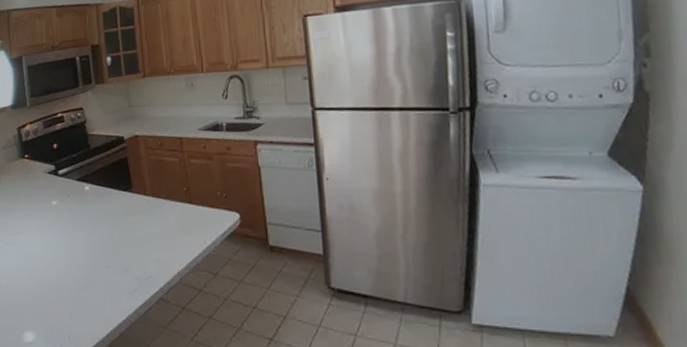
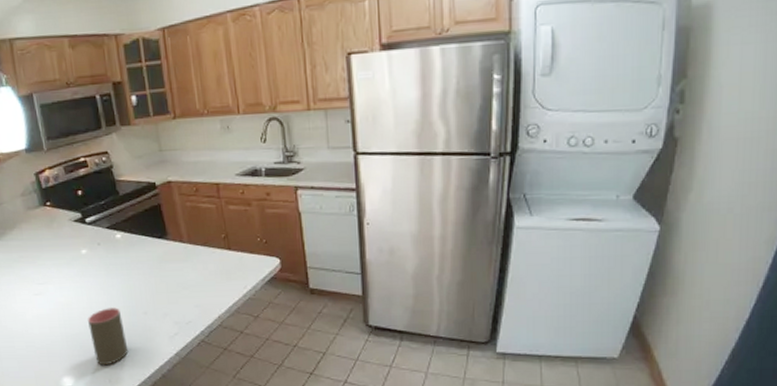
cup: none [53,260,89,321] -> present [88,307,129,366]

